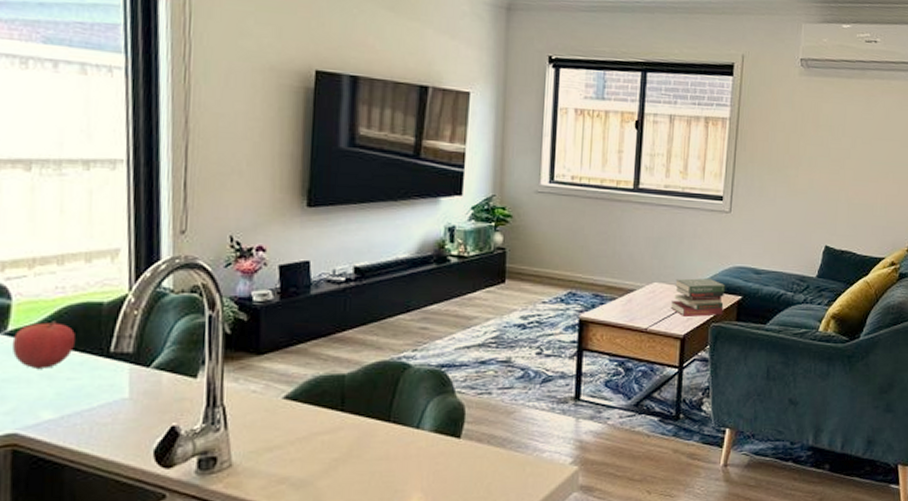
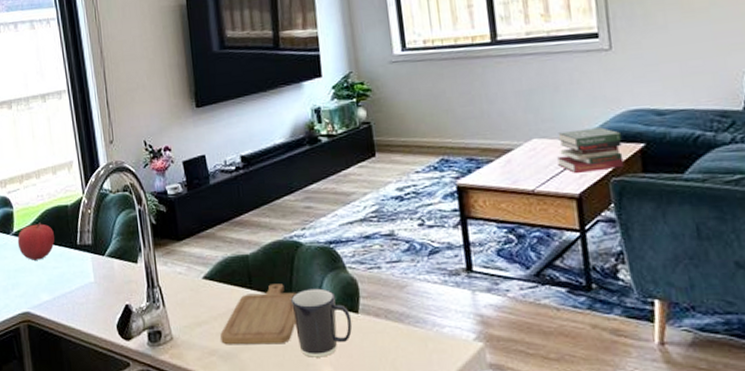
chopping board: none [295,406,395,471] -> present [220,284,297,344]
mug: none [387,412,453,483] -> present [291,288,353,357]

